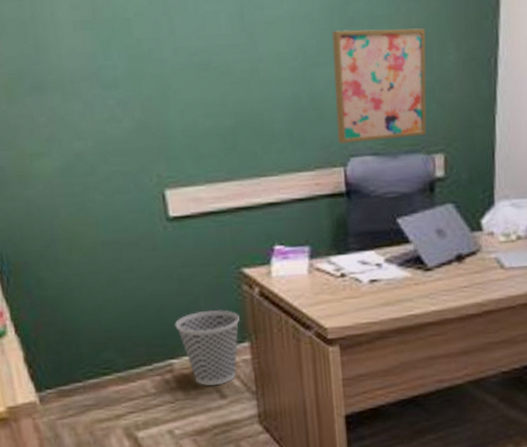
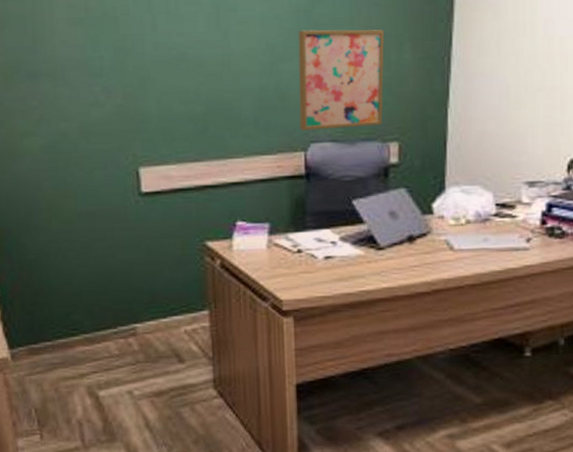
wastebasket: present [175,310,240,386] -> none [140,279,201,350]

